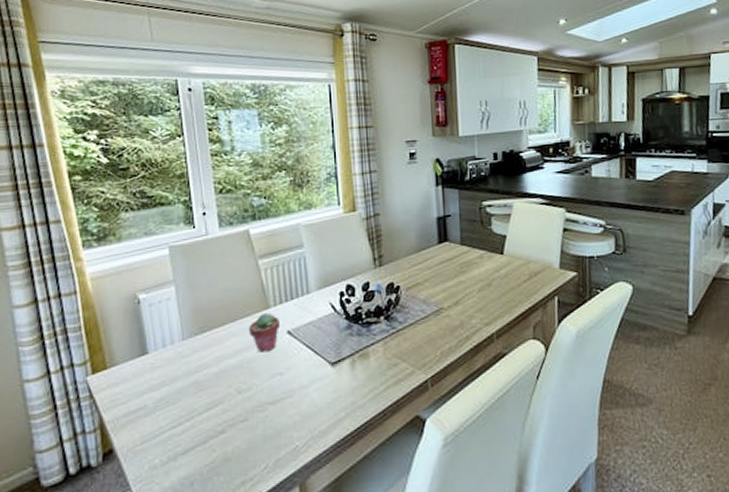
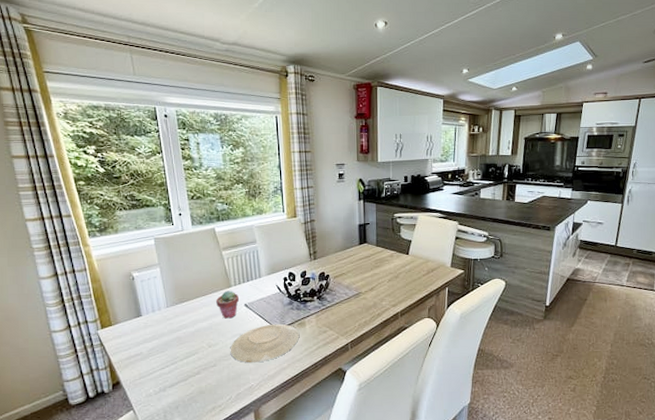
plate: none [267,356,361,414] -> present [230,323,299,363]

